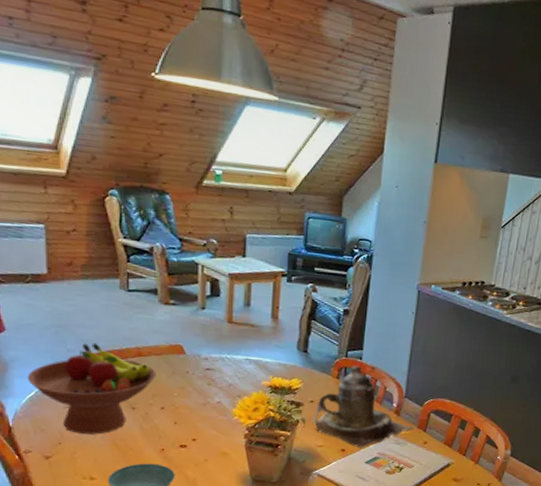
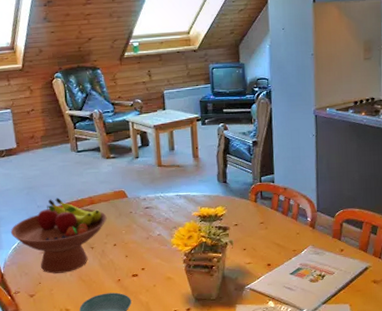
teapot: present [311,366,417,449] -> none [238,189,332,262]

